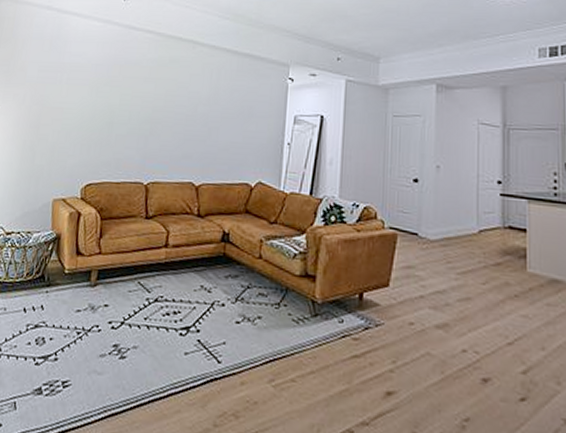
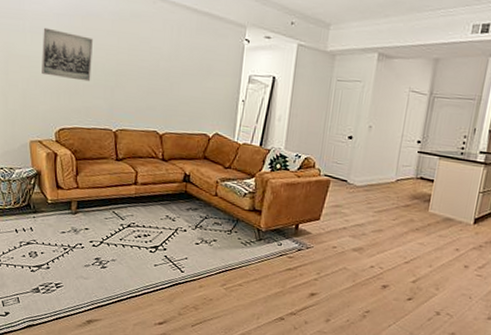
wall art: none [74,78,129,131] -> present [42,27,93,82]

